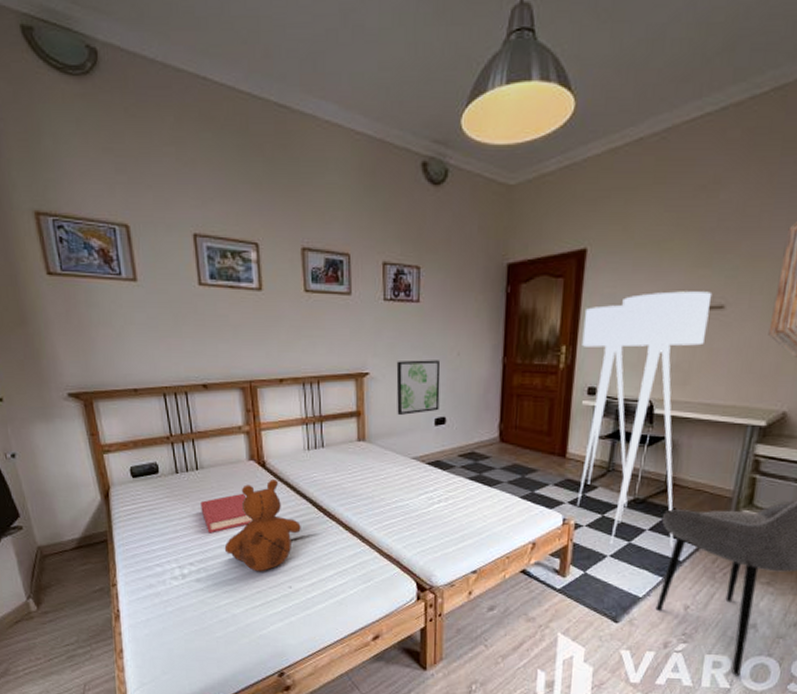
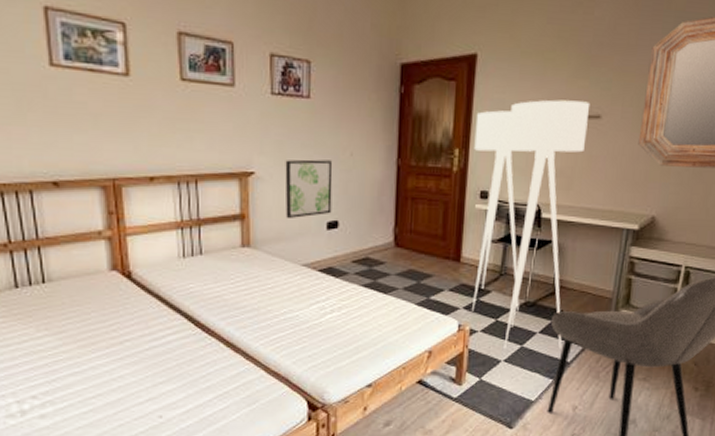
hardback book: present [200,493,253,533] -> none [47,309,115,359]
teddy bear: present [224,478,301,572] -> none [78,291,174,402]

